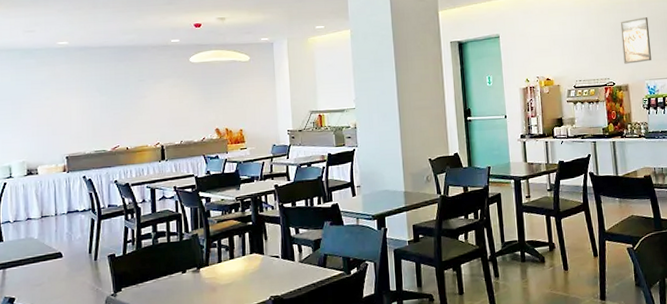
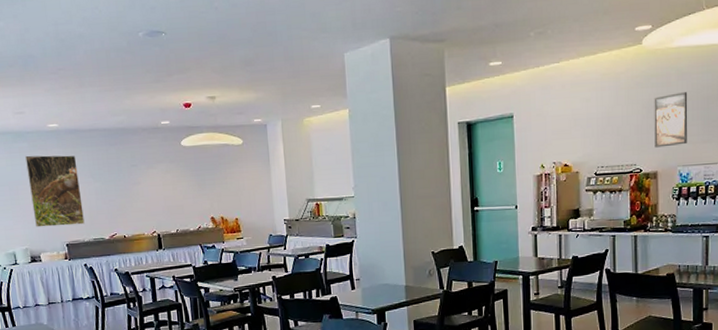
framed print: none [32,70,87,141] -> present [25,155,85,227]

